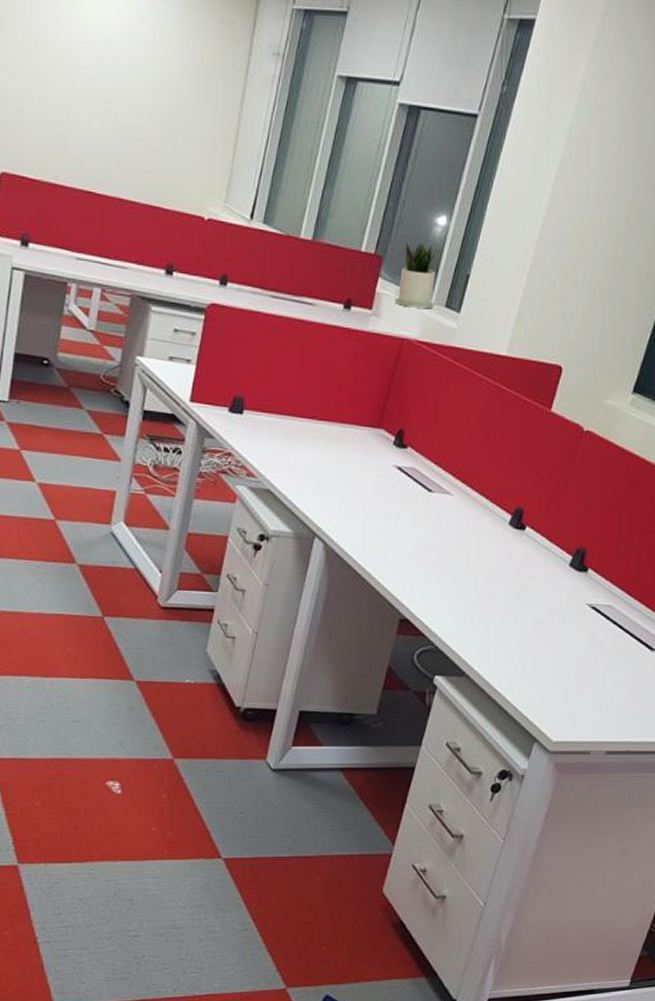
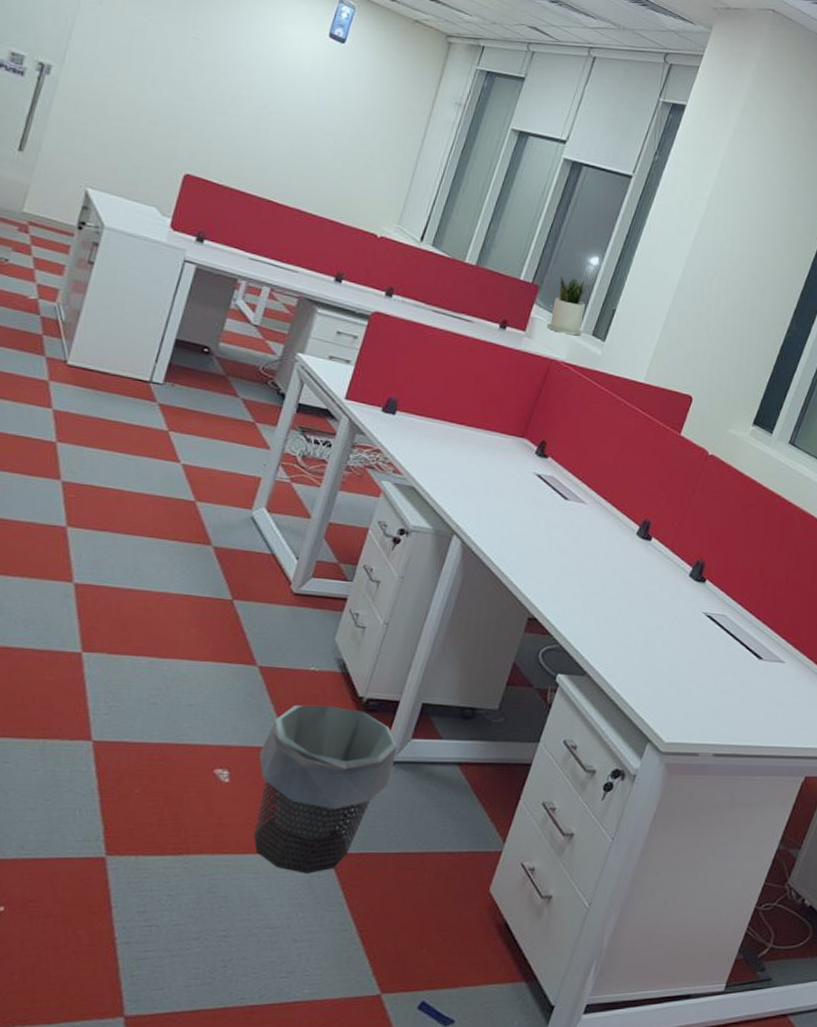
trash bin: none [146,717,279,878] -> present [254,705,397,873]

